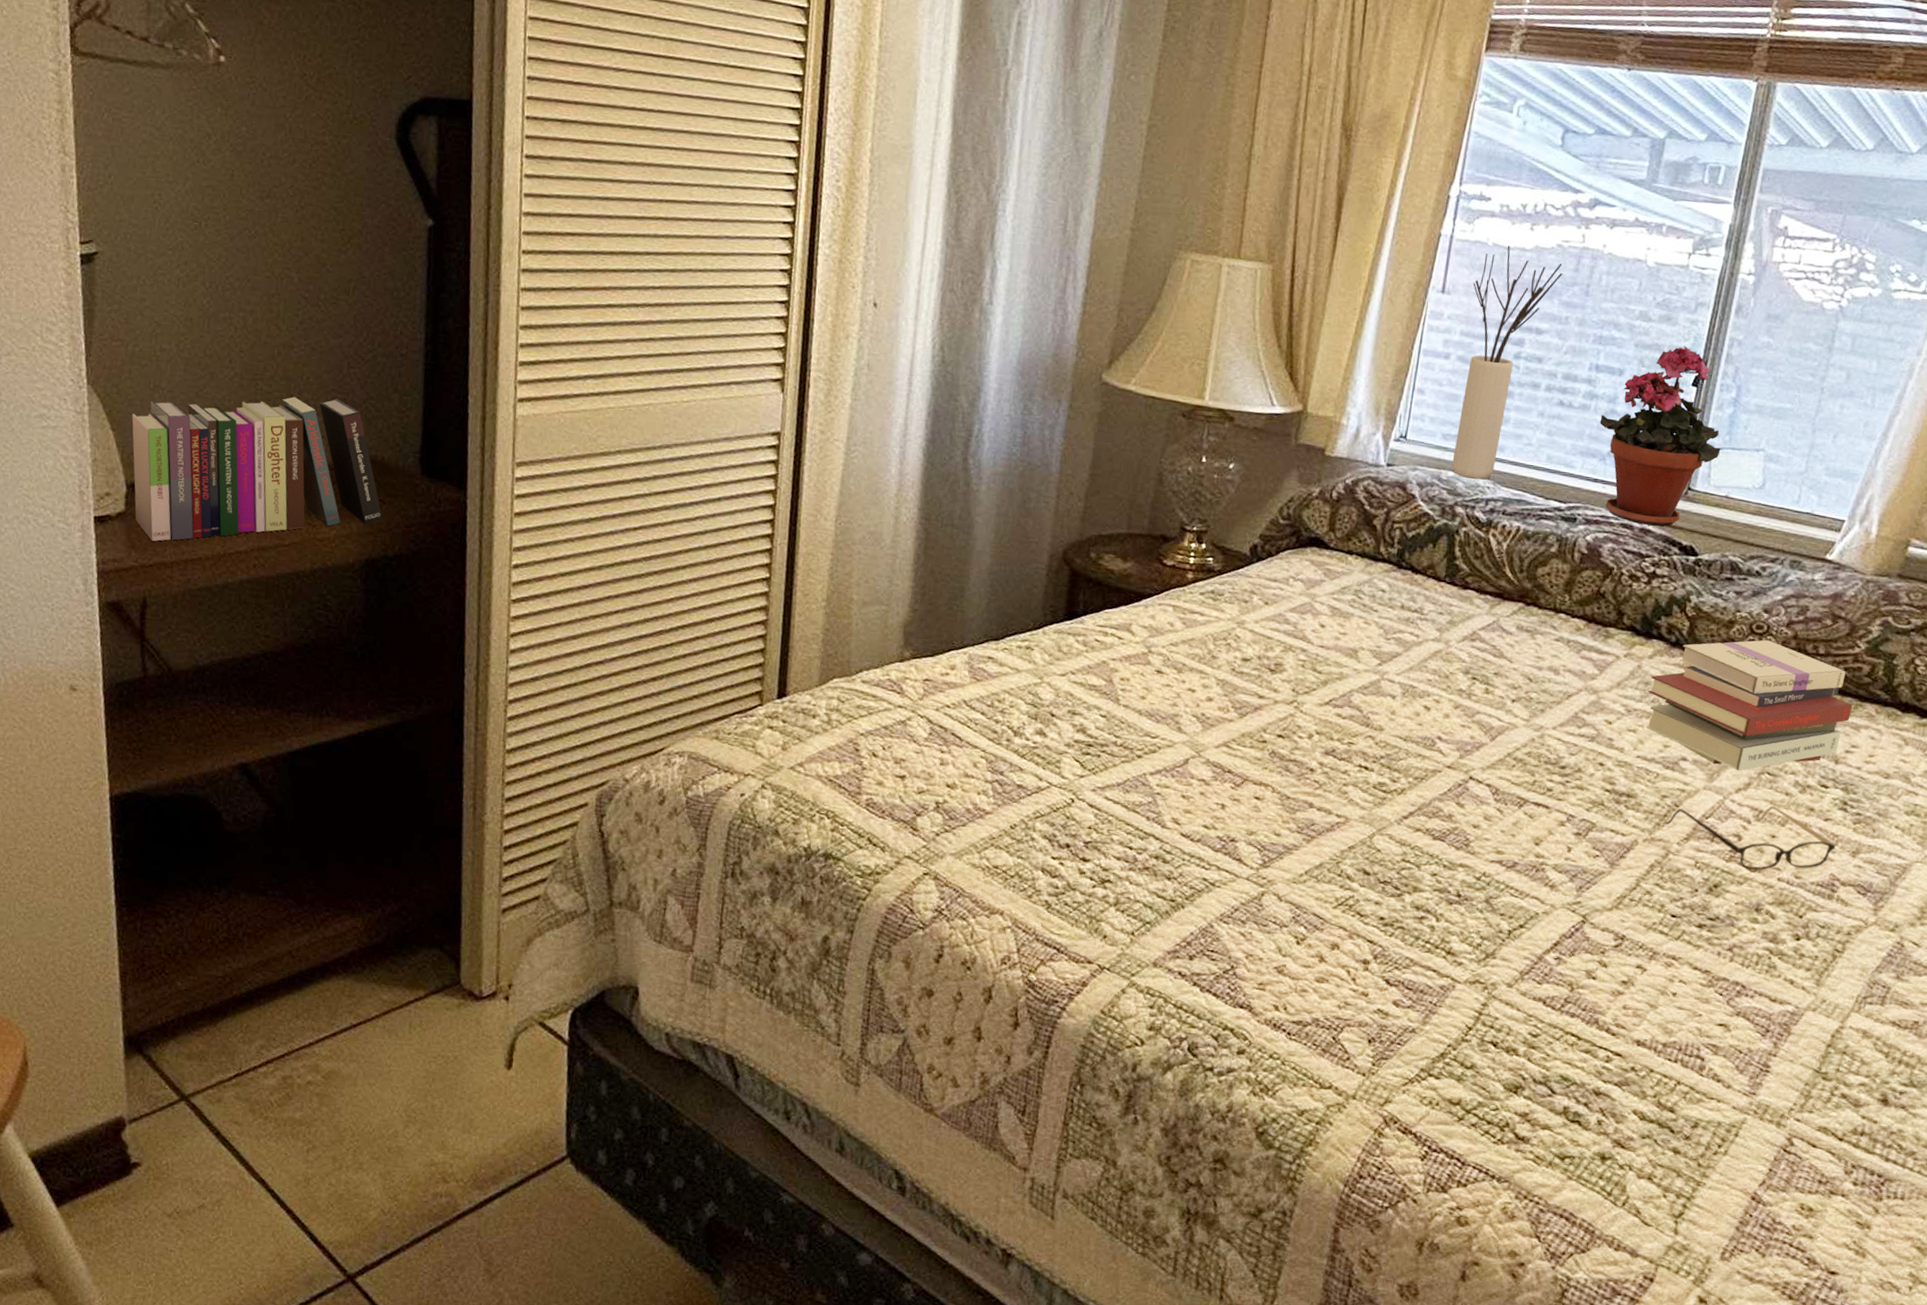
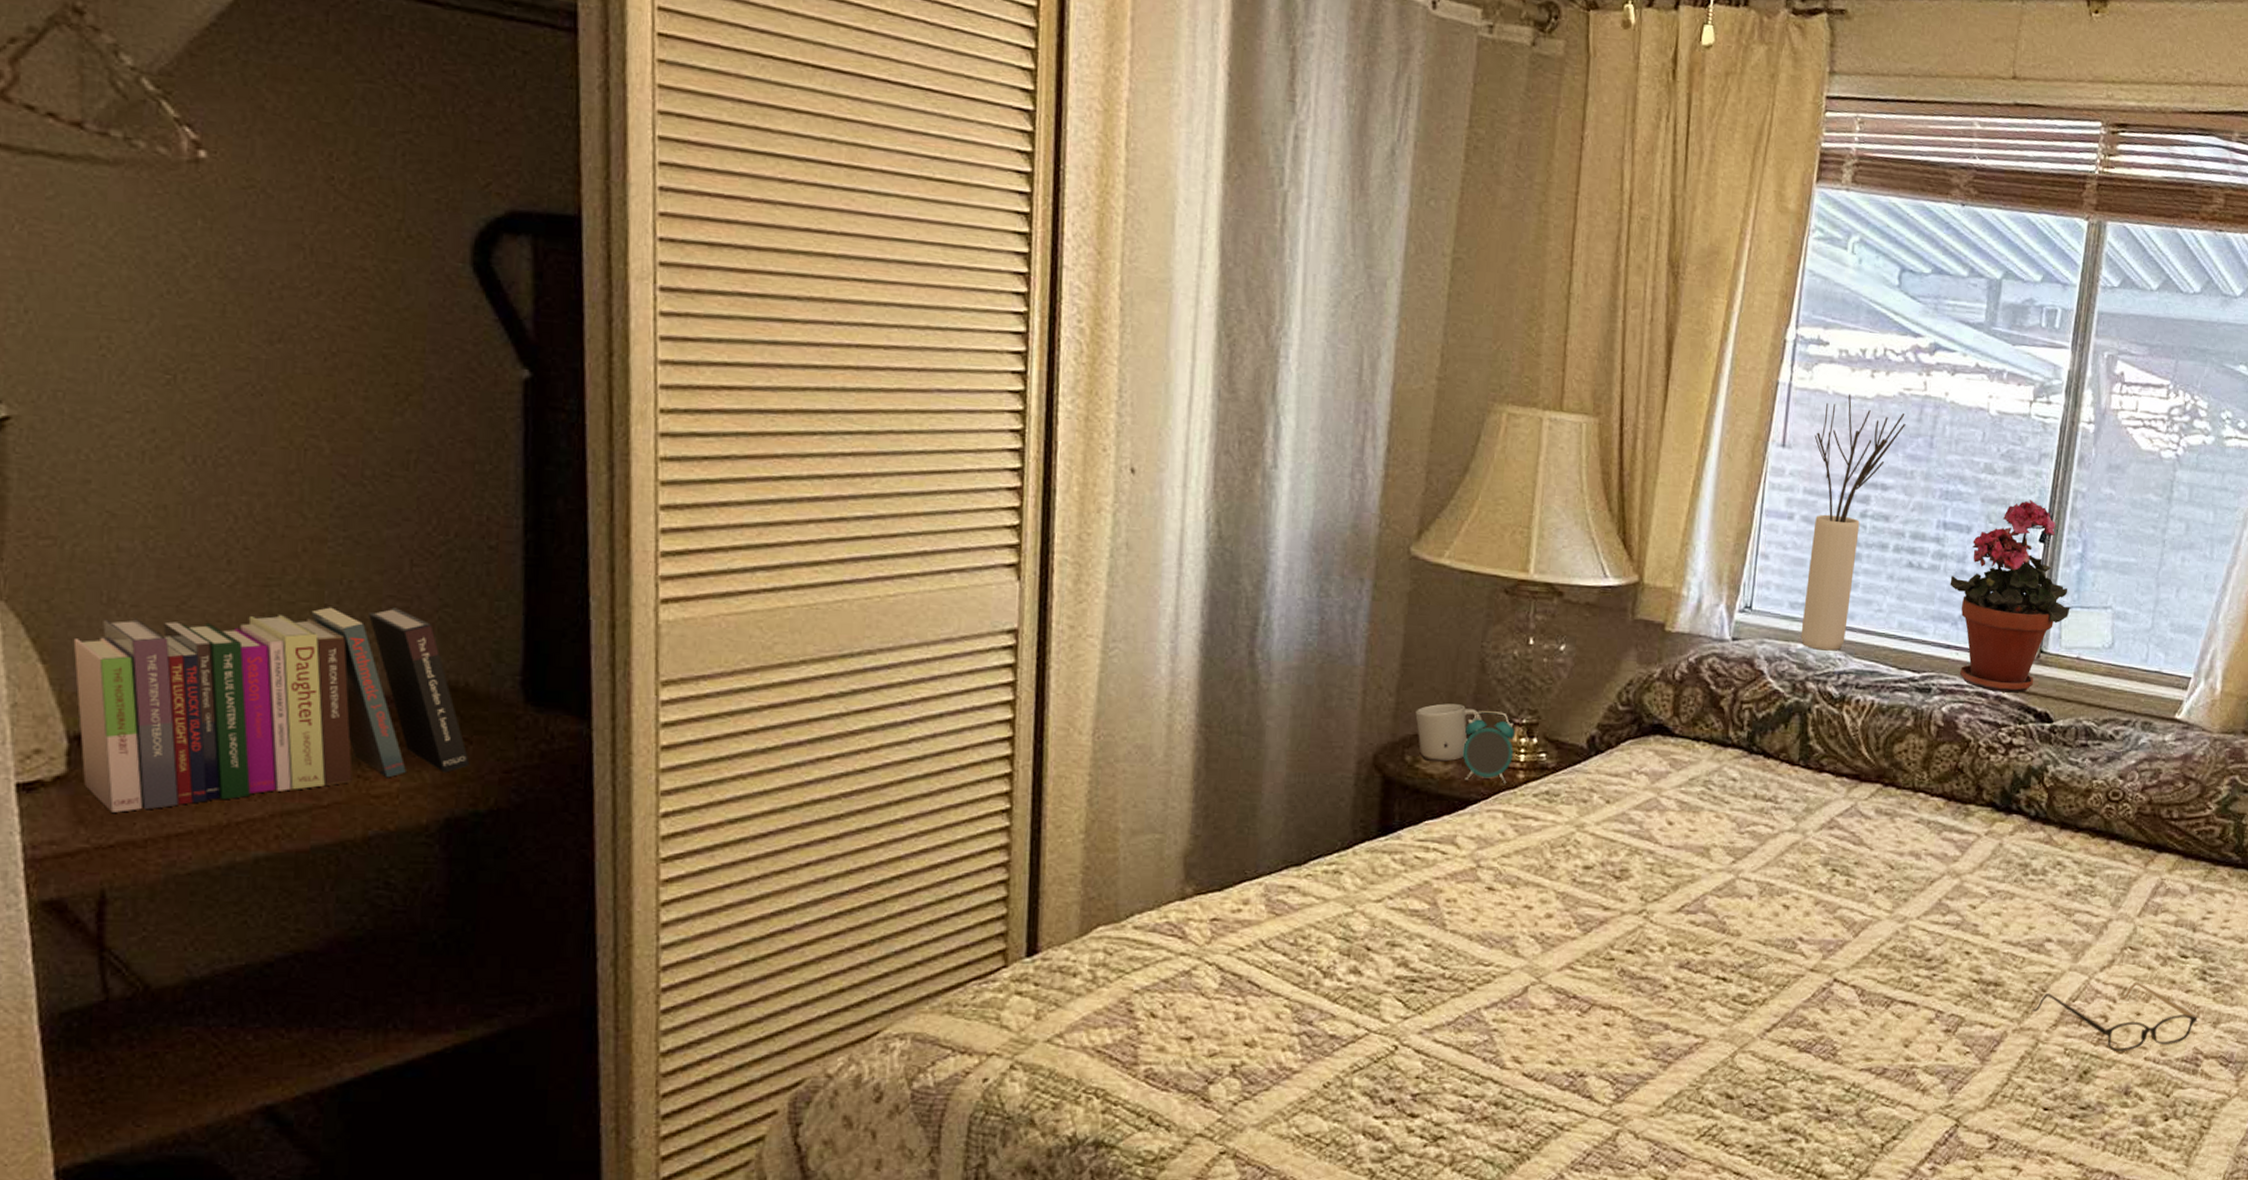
mug: none [1100,509,1158,561] -> present [1415,703,1483,763]
alarm clock: none [1140,517,1186,583] -> present [1462,710,1515,785]
books: present [1645,639,1853,771] -> none [2010,807,2207,948]

